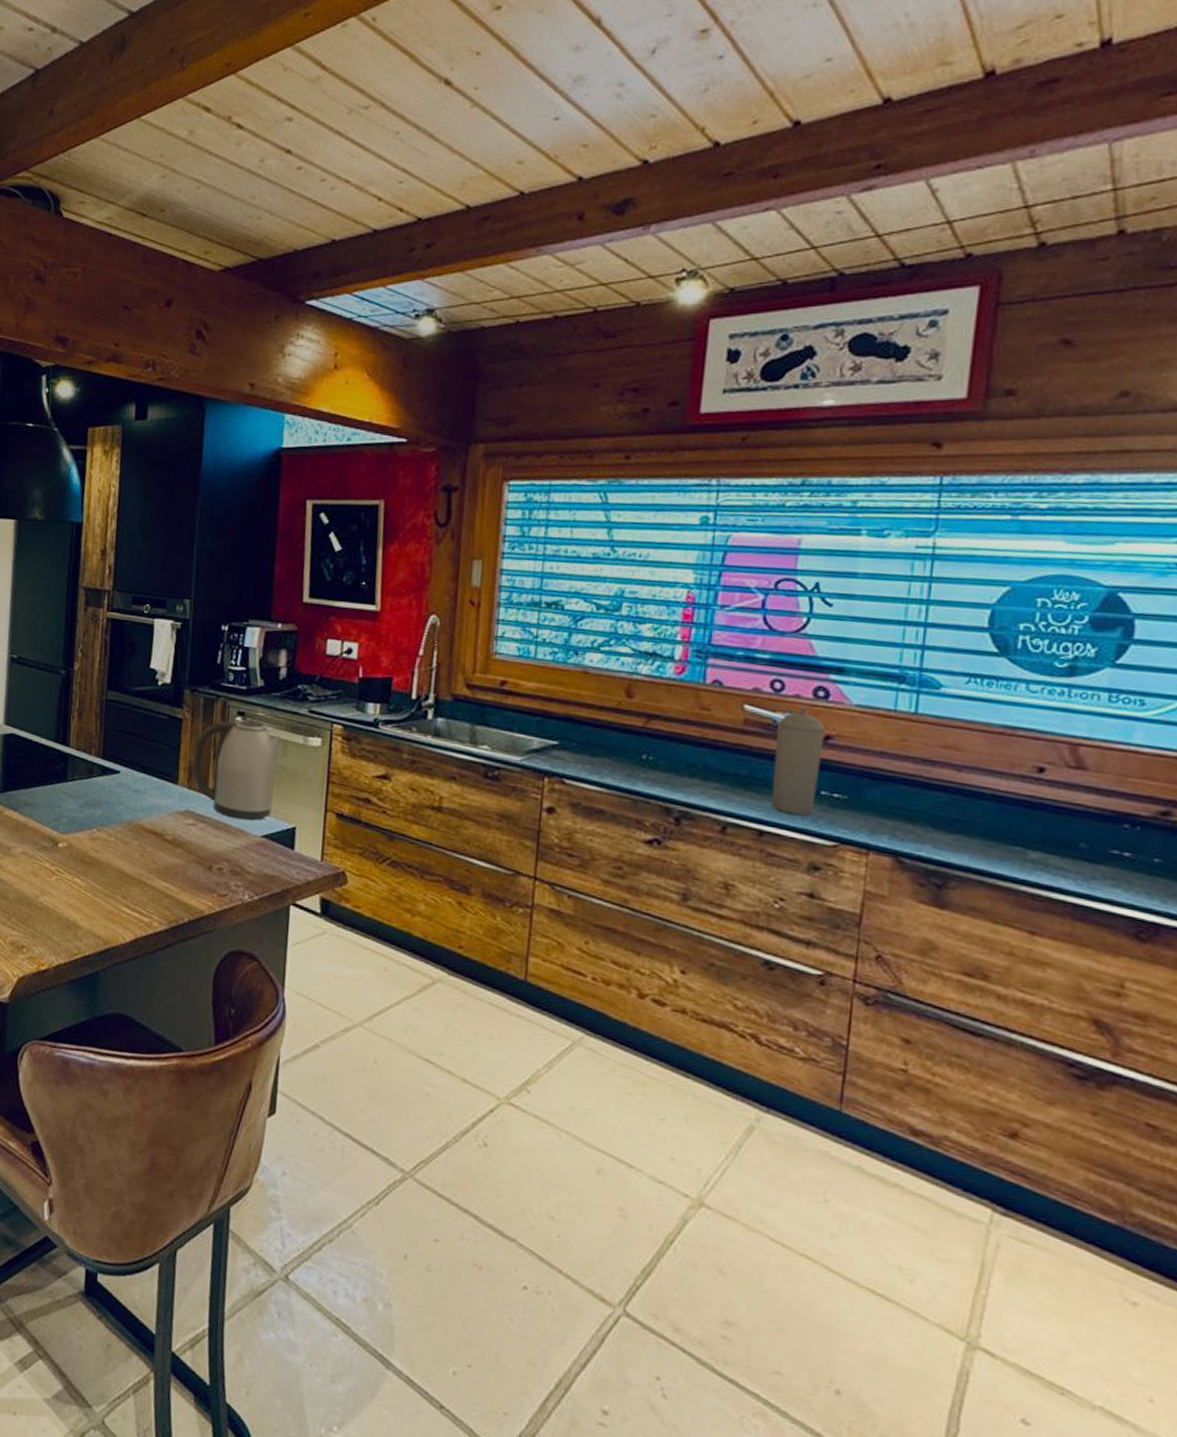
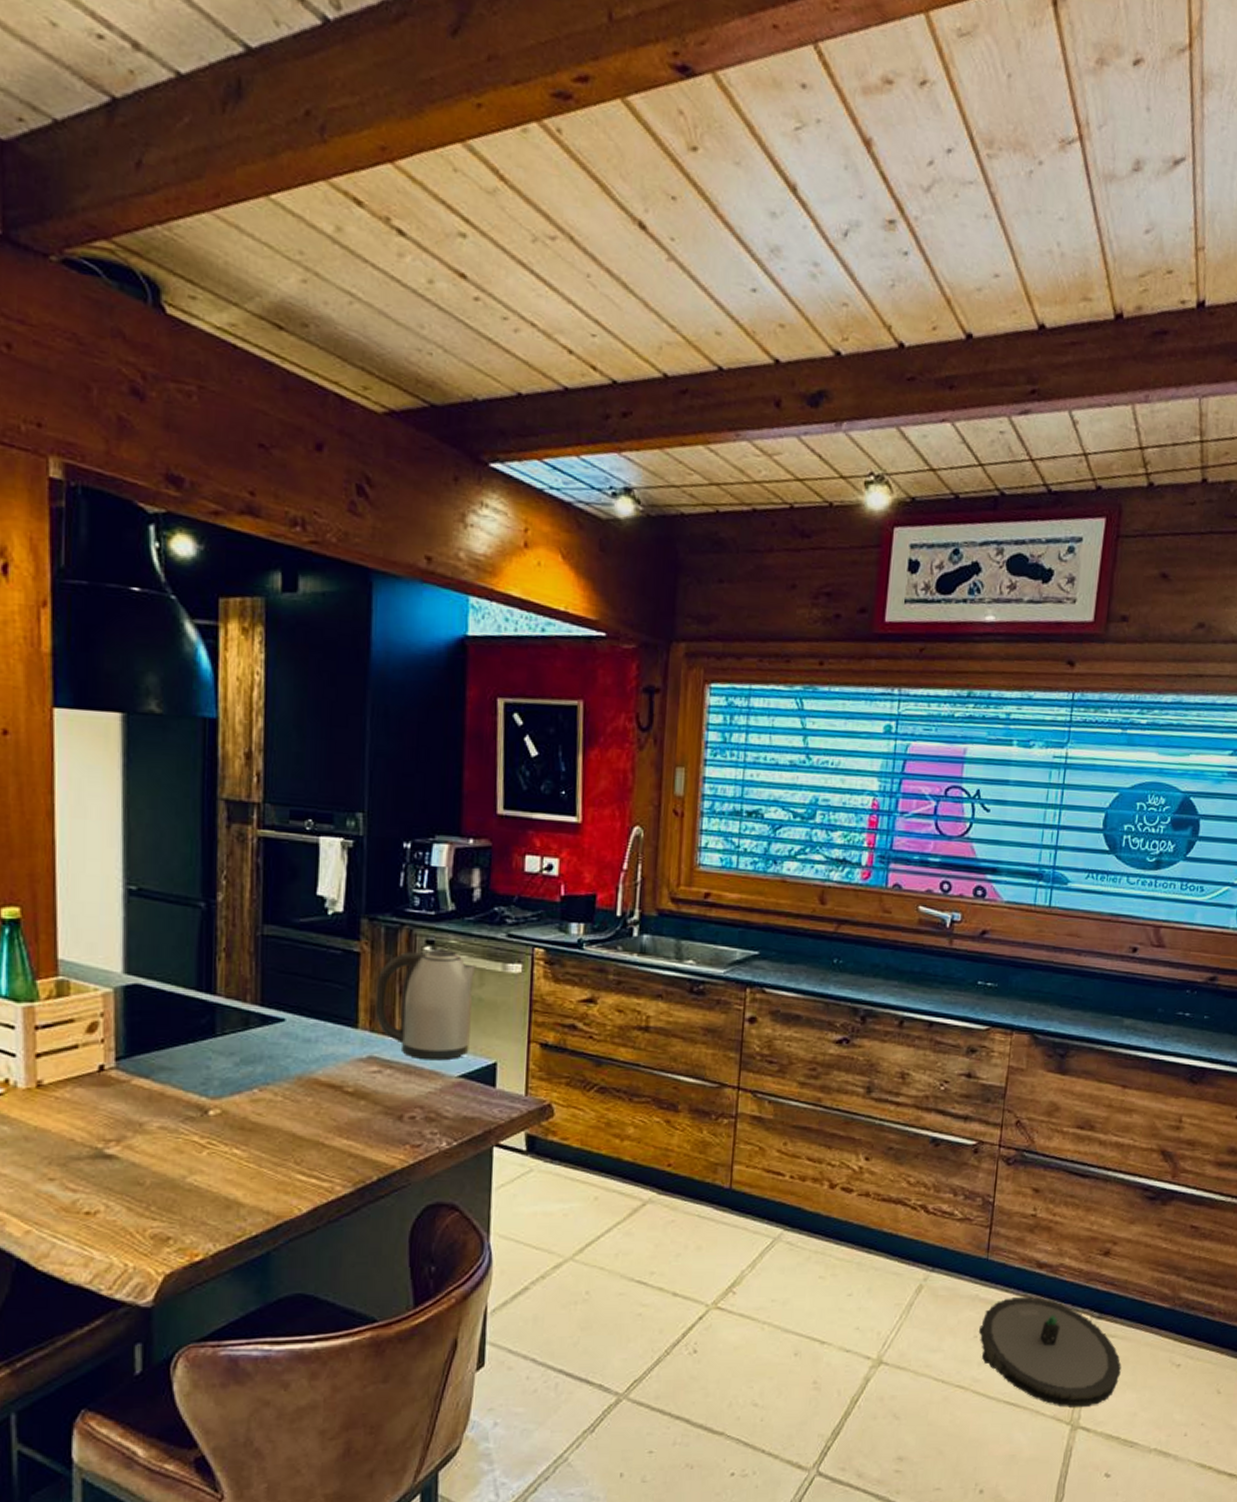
canister: present [770,705,825,816] -> none [939,904,982,1005]
robot vacuum: none [829,1162,1042,1326] -> present [978,1296,1122,1407]

